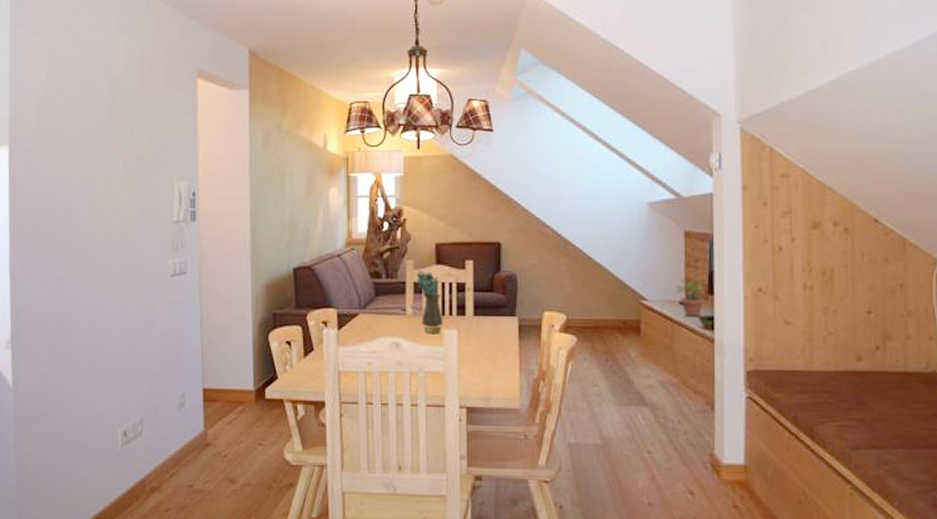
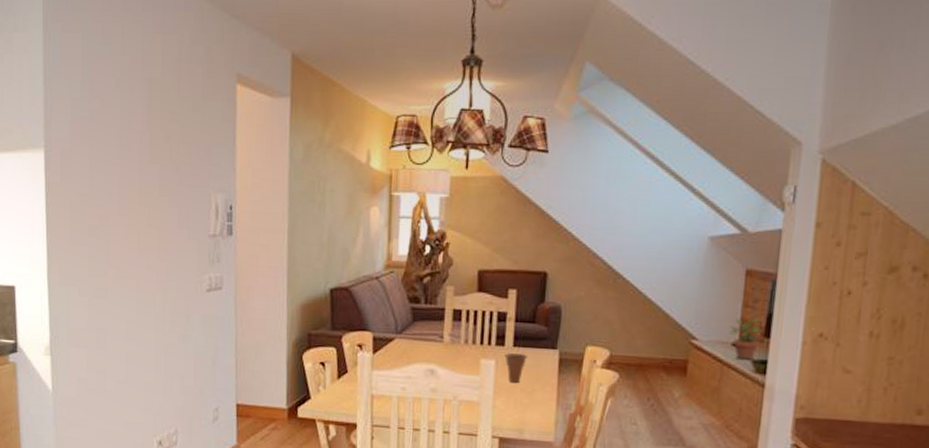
vase: present [417,269,443,334] -> none [456,296,482,363]
cup: none [466,323,489,351] -> present [504,353,528,383]

